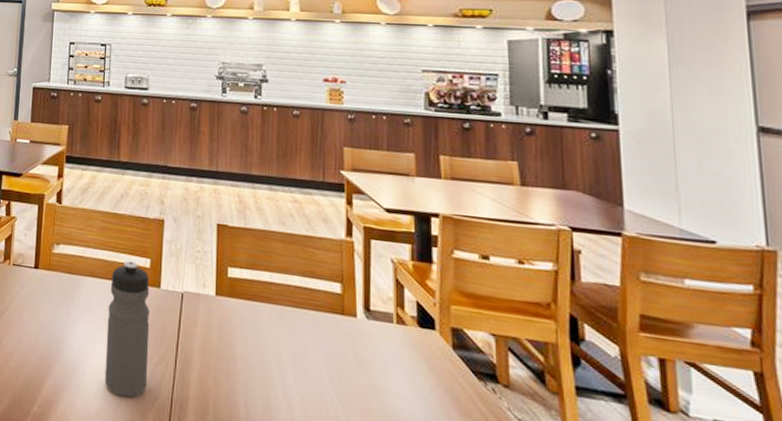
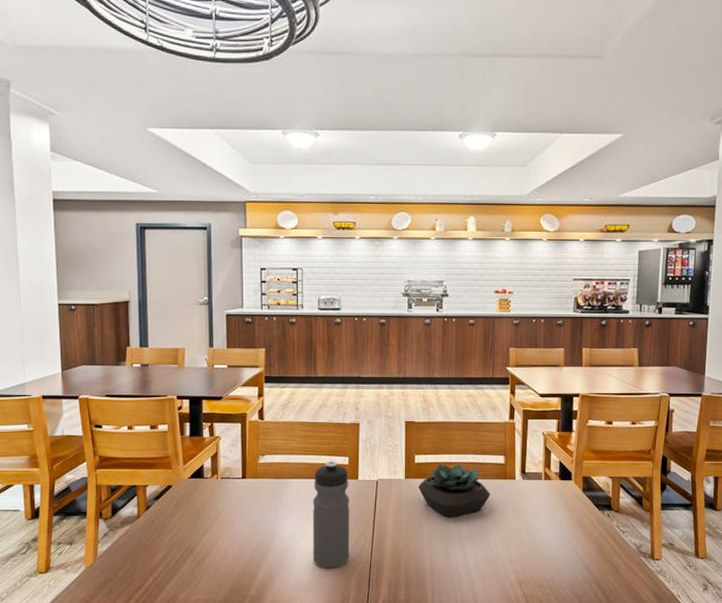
succulent plant: none [232,282,323,357] -> present [418,464,490,518]

